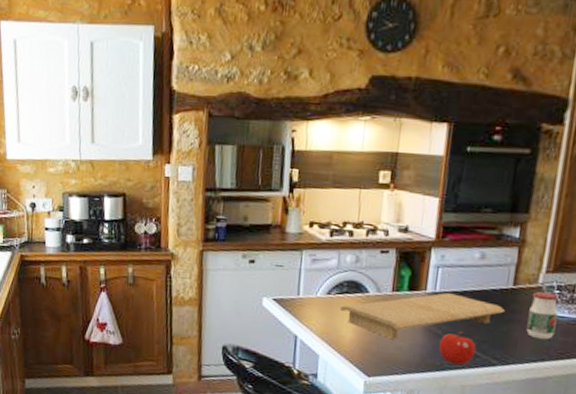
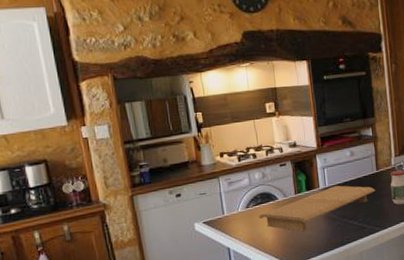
fruit: present [439,332,476,366] -> none [337,213,363,239]

